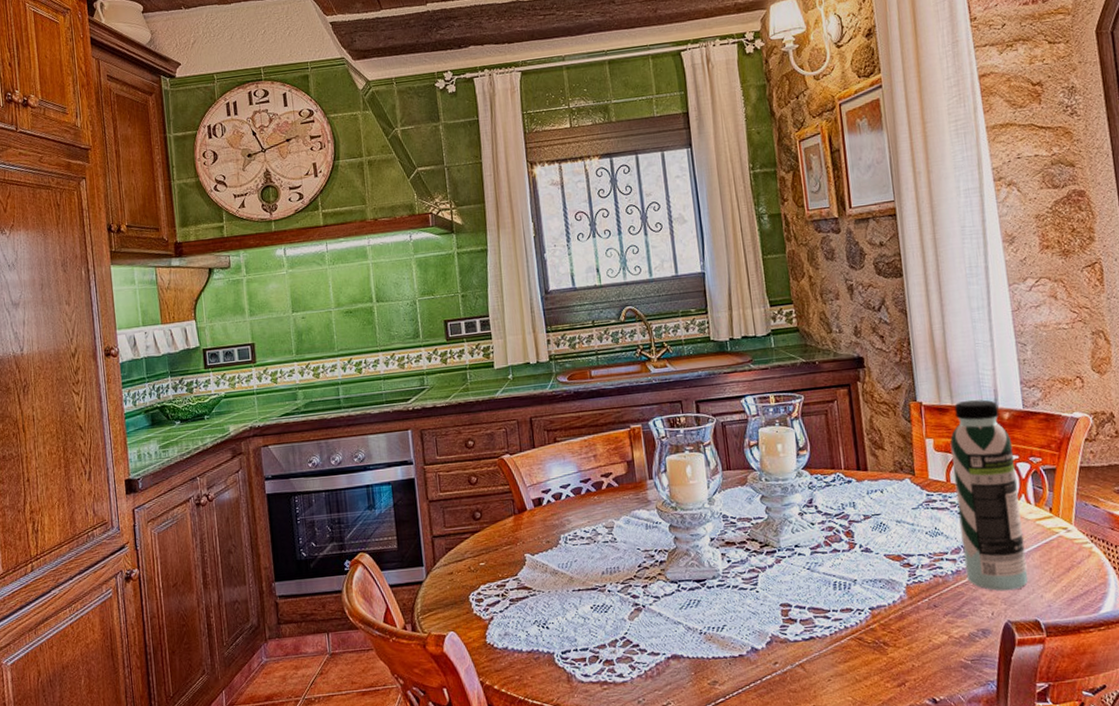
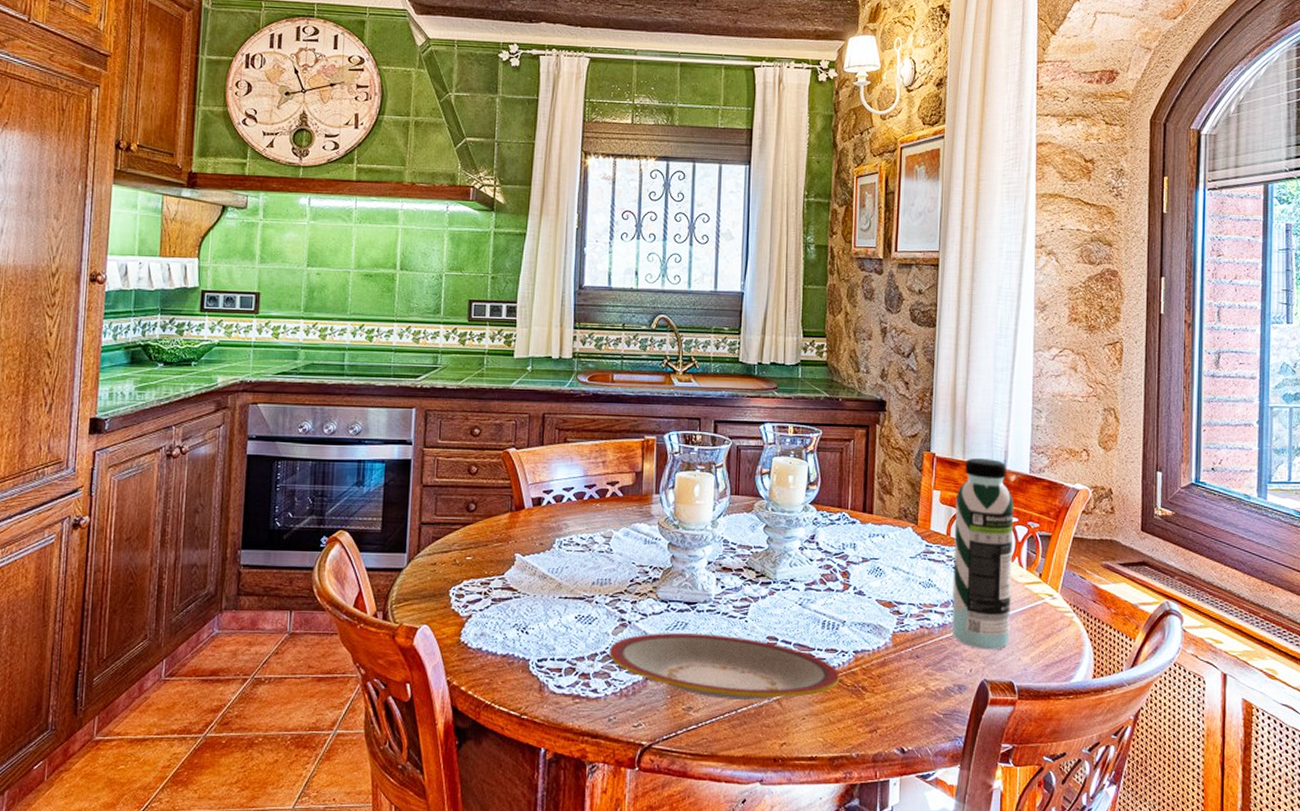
plate: none [628,607,860,670] -> present [608,632,840,700]

